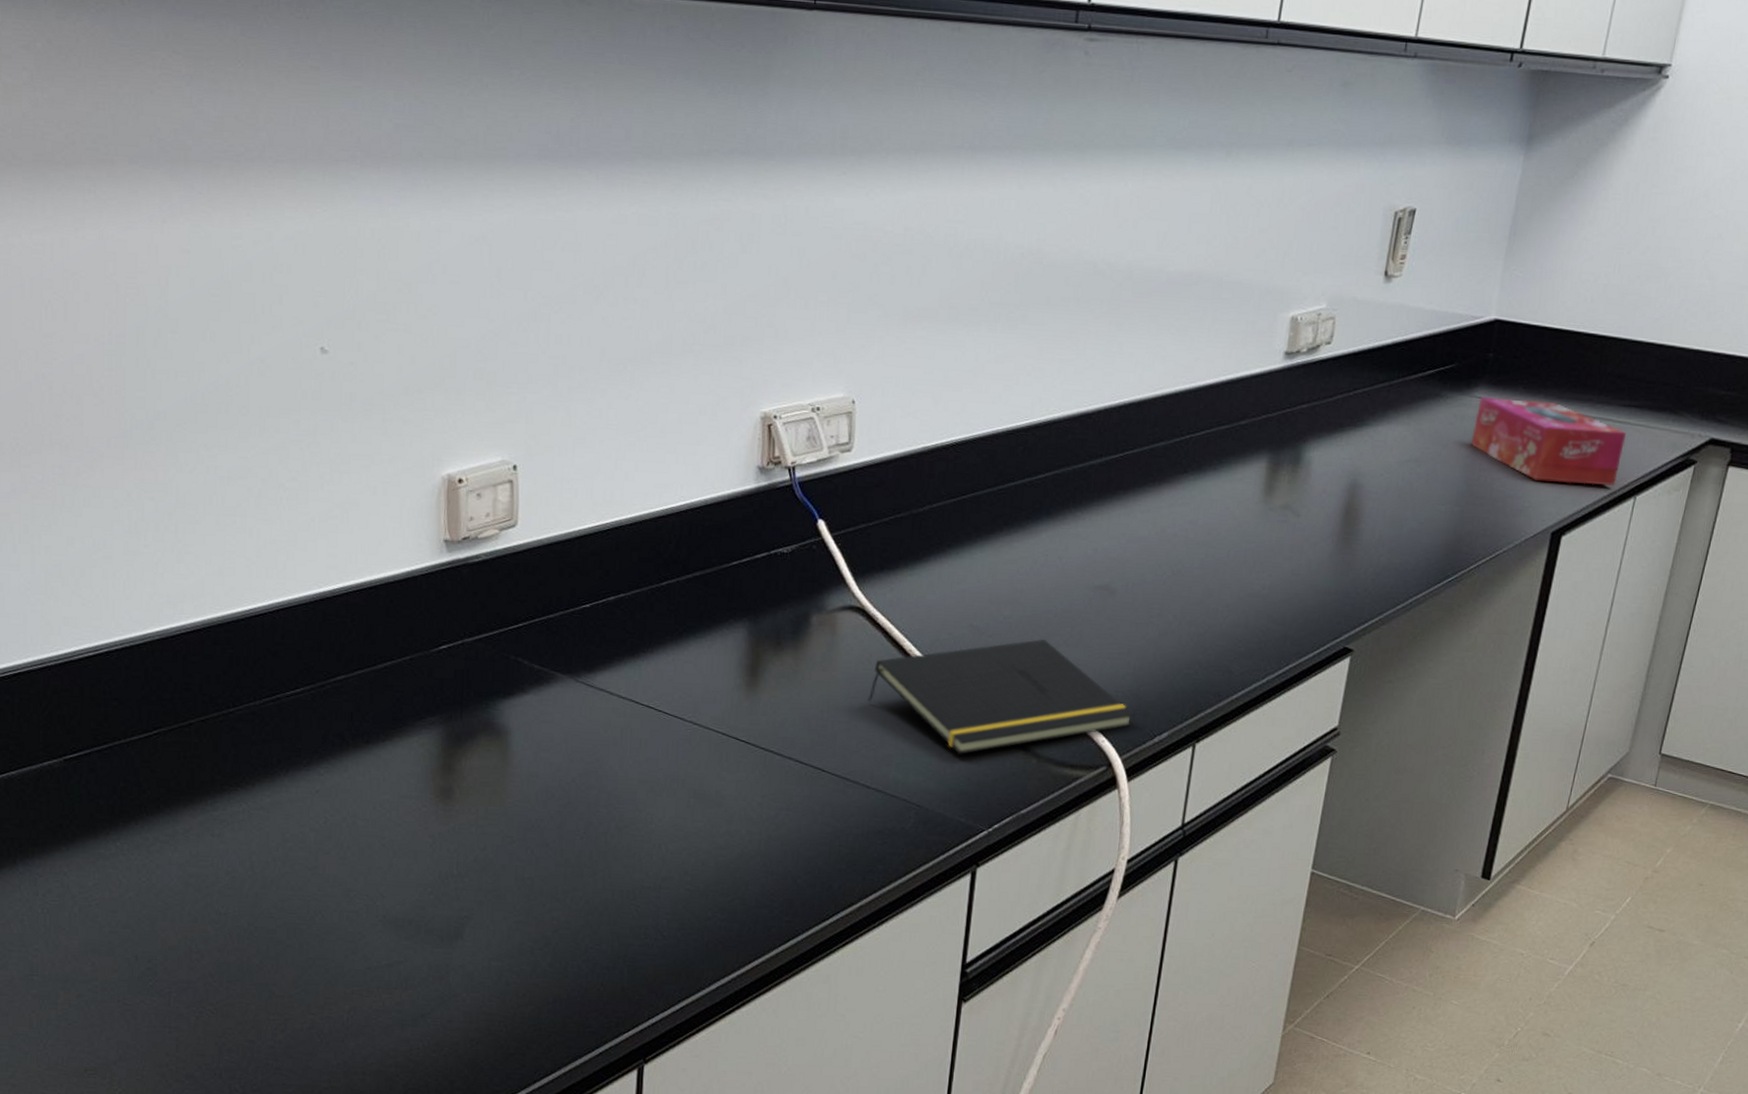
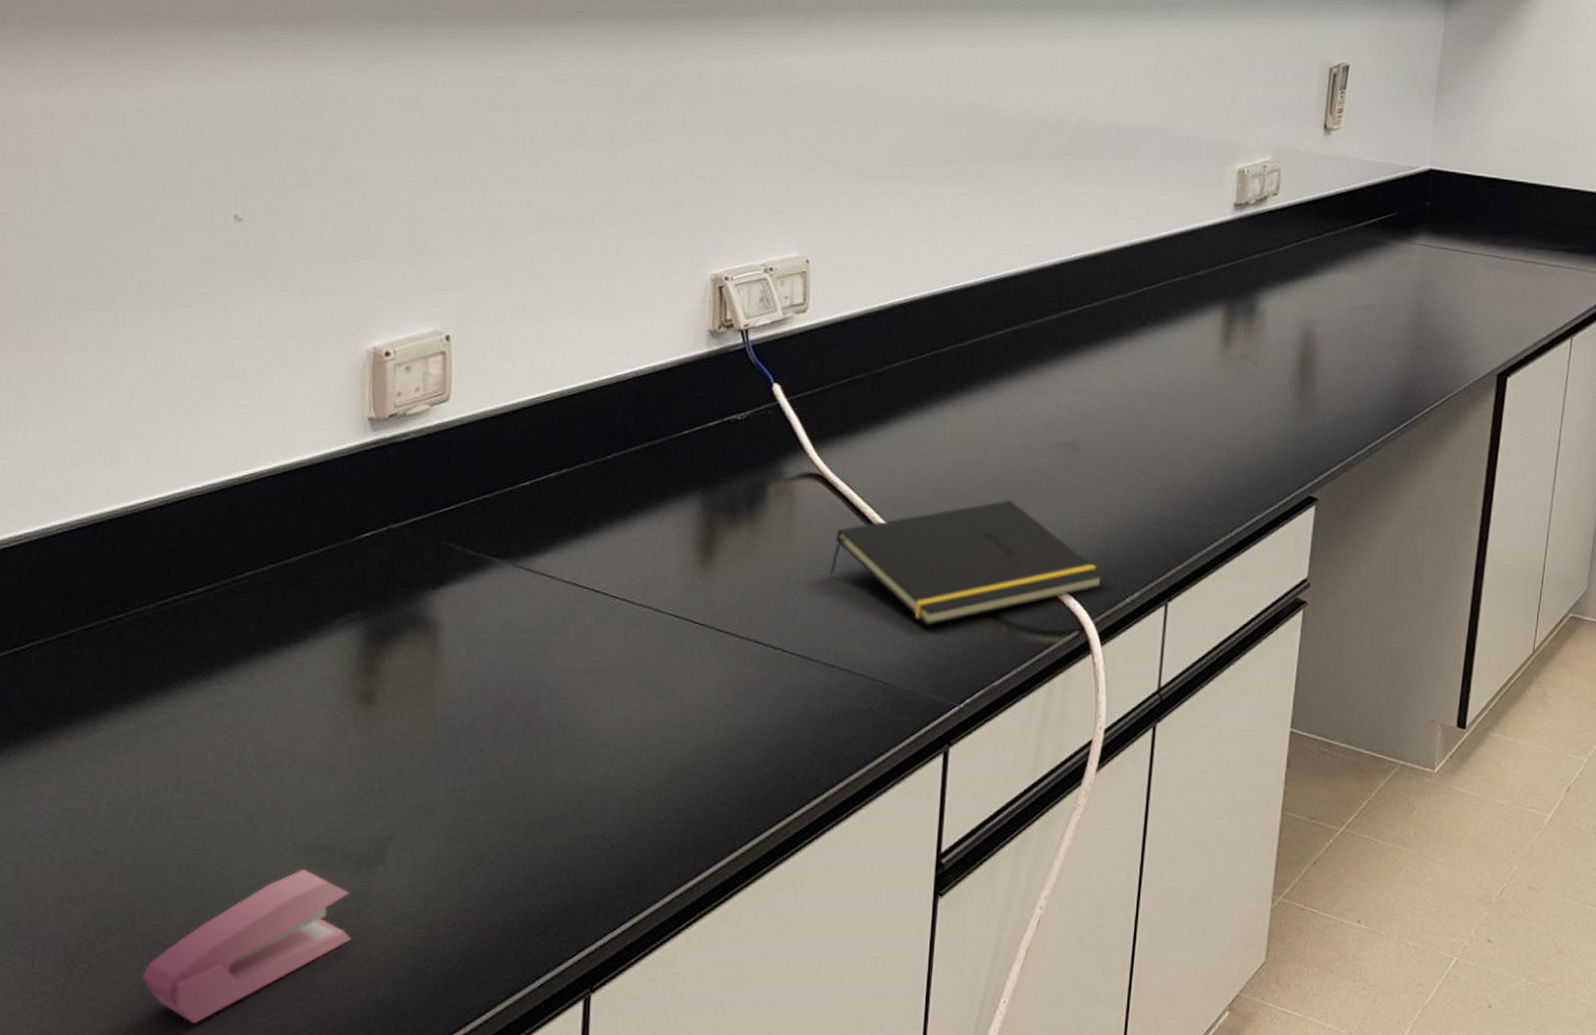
stapler: none [260,939,435,1064] -> present [142,869,351,1024]
tissue box: present [1471,397,1627,485] -> none [1416,244,1559,327]

